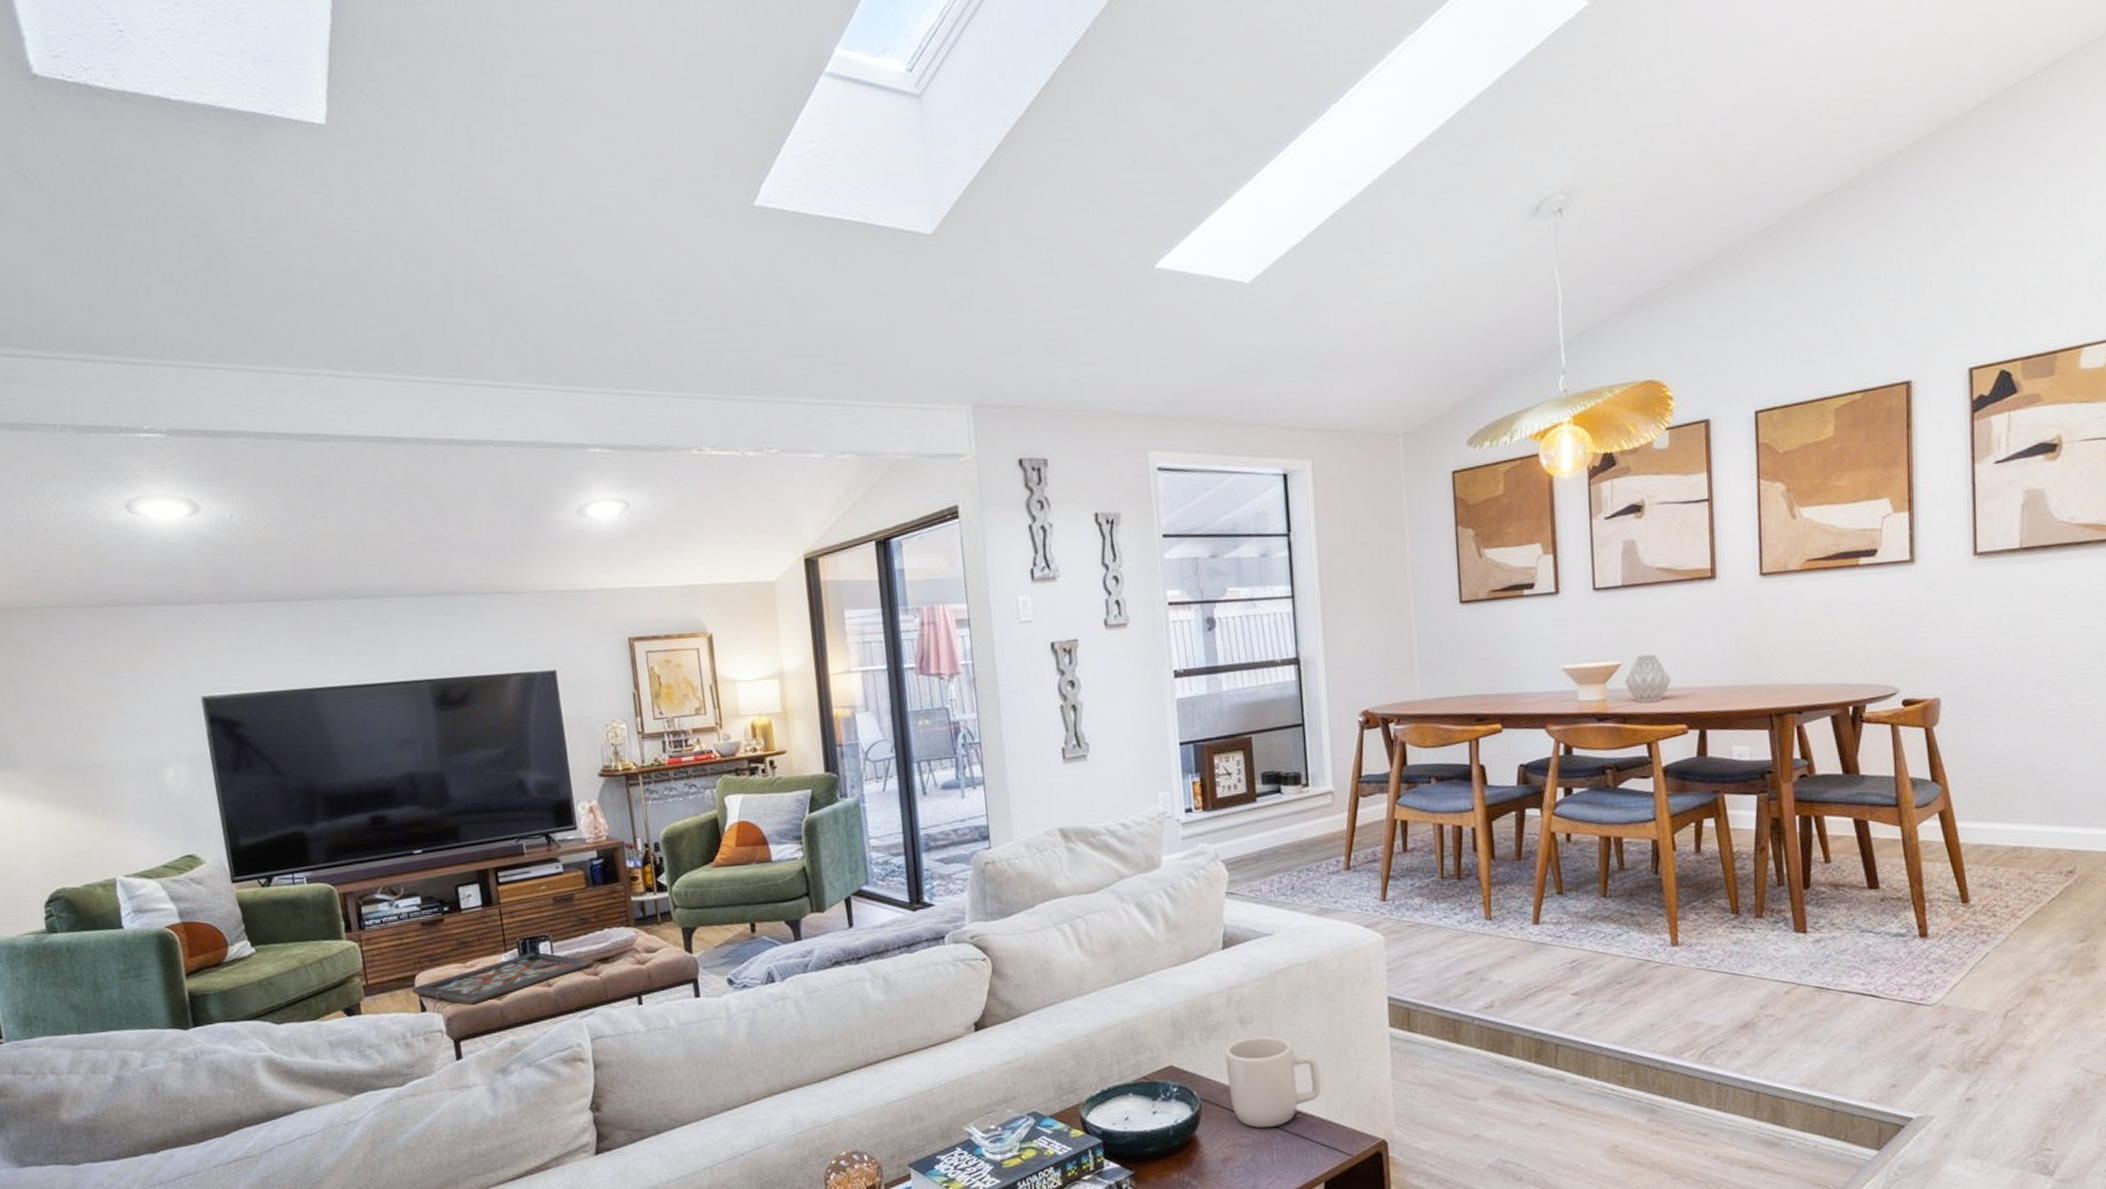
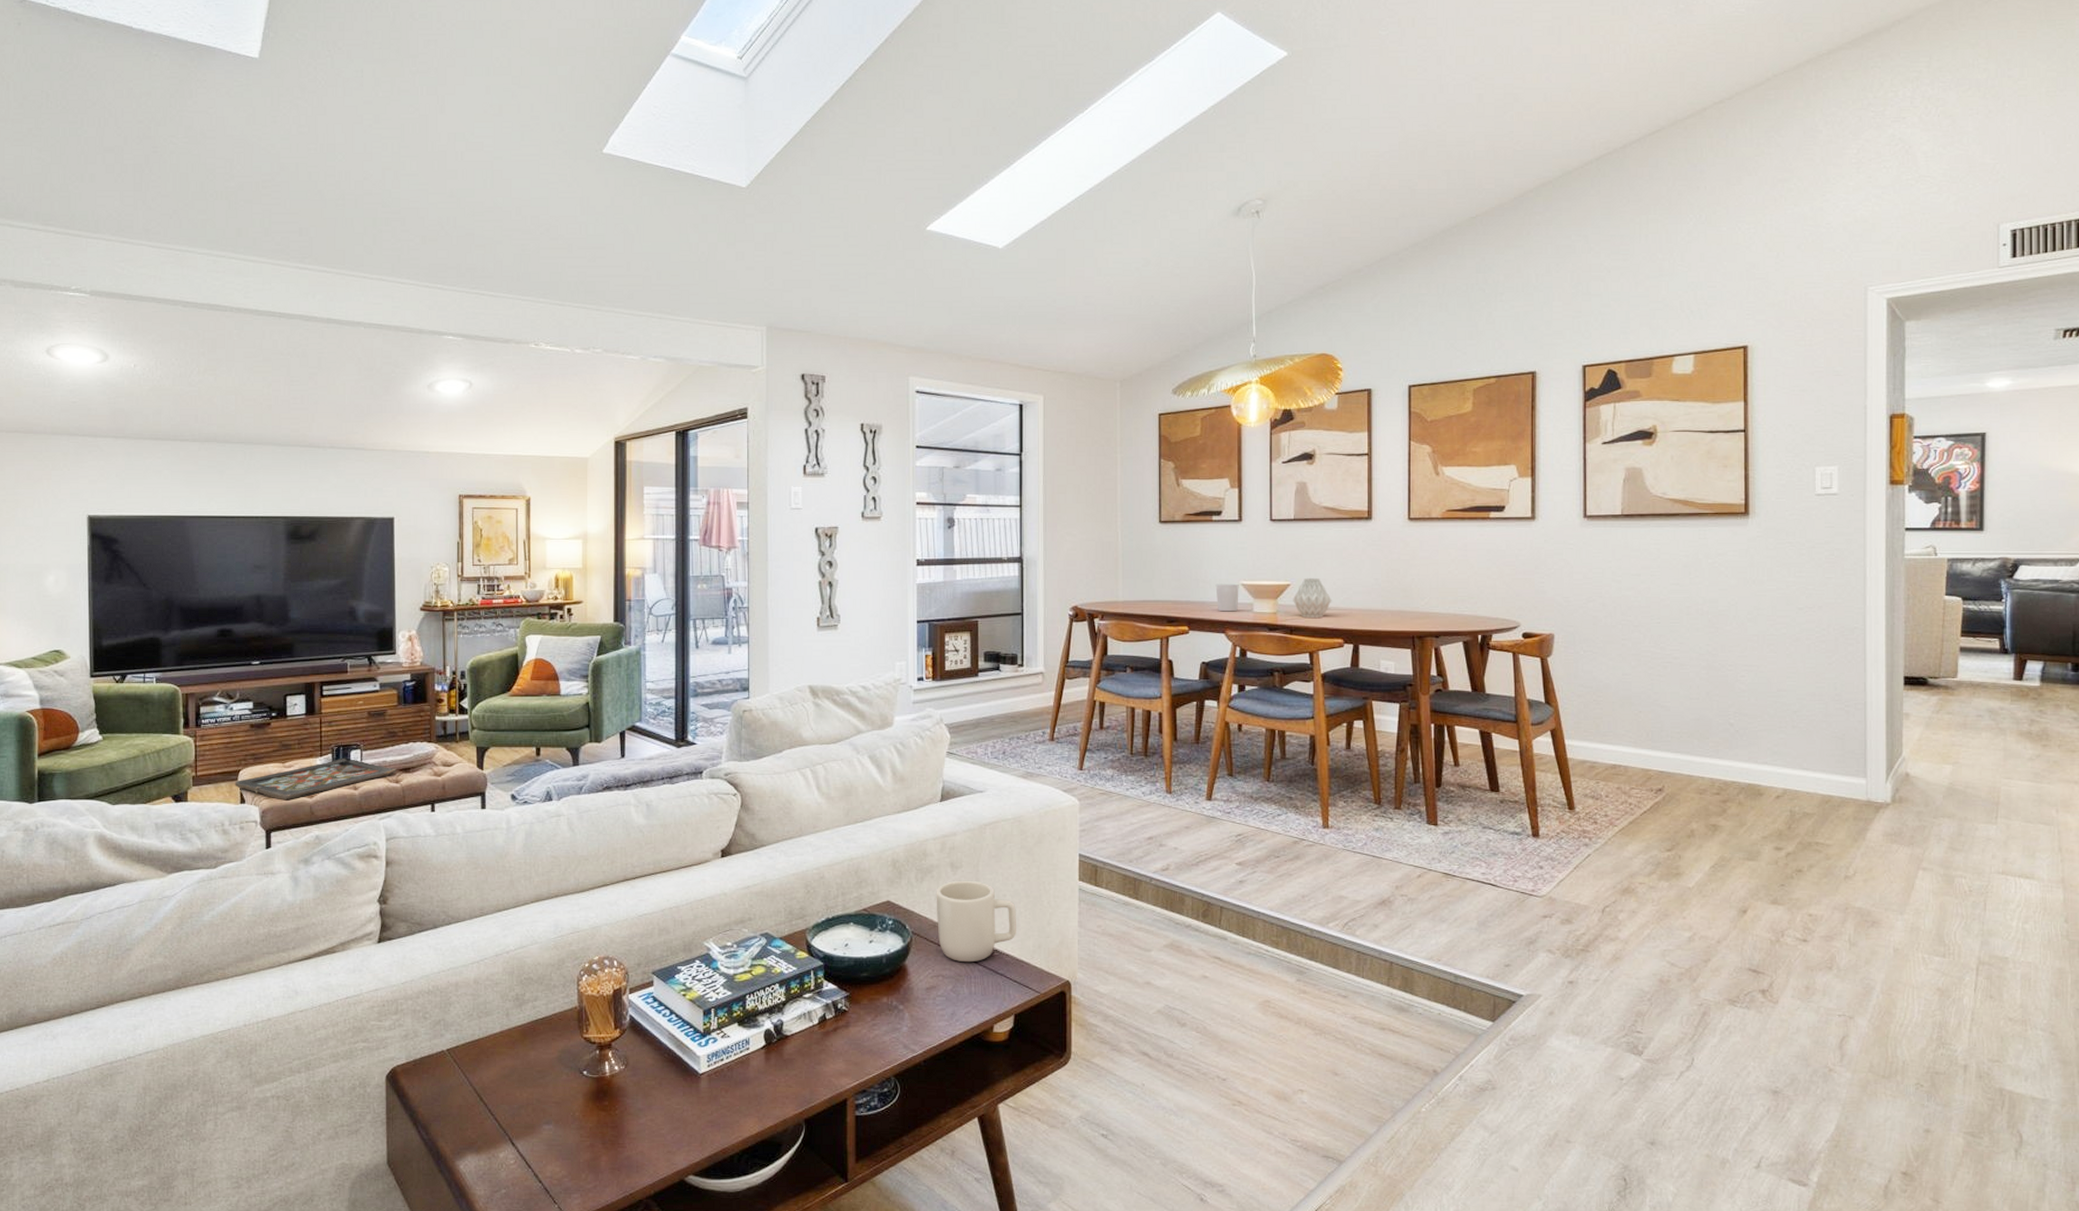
candle holder: none [1531,668,1560,704] -> present [1215,583,1239,612]

